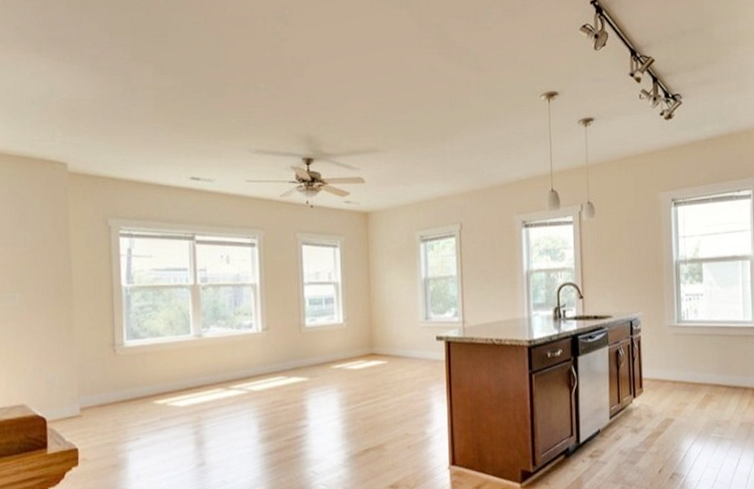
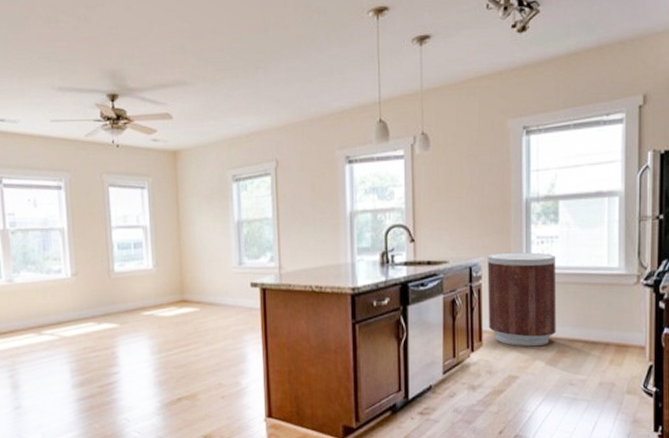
trash can: none [645,307,704,392] -> present [487,252,556,346]

